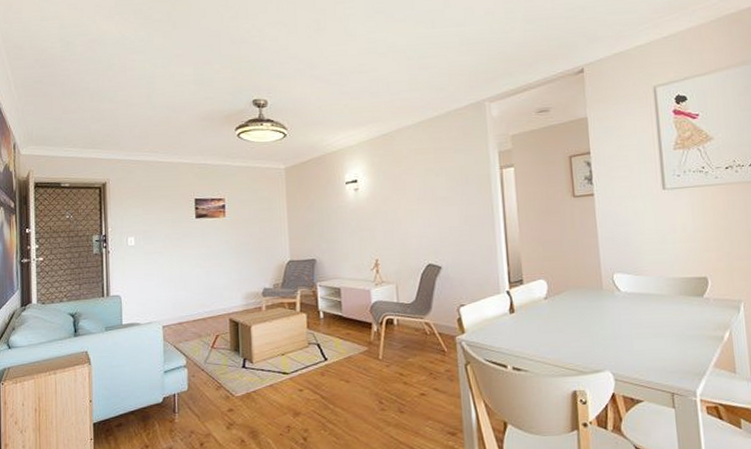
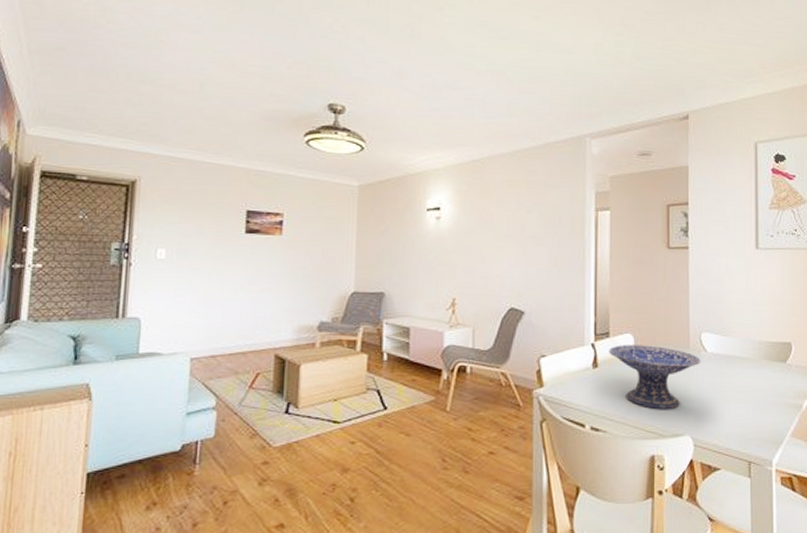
decorative bowl: none [524,289,616,348] -> present [609,345,701,409]

